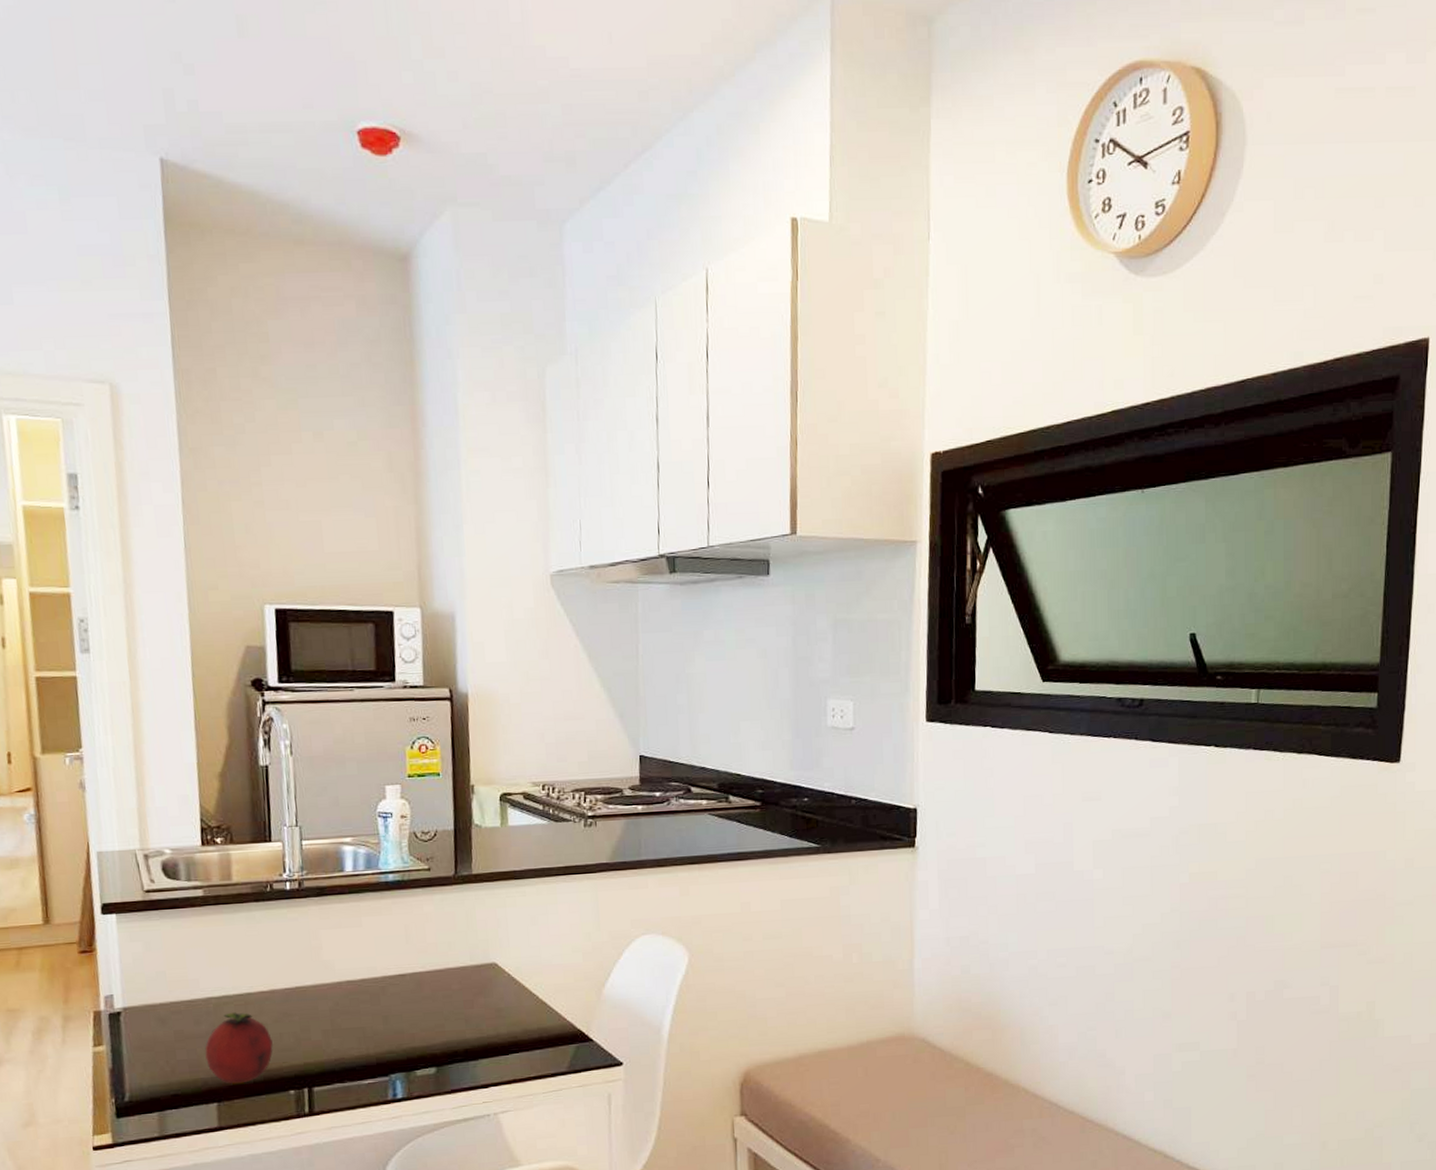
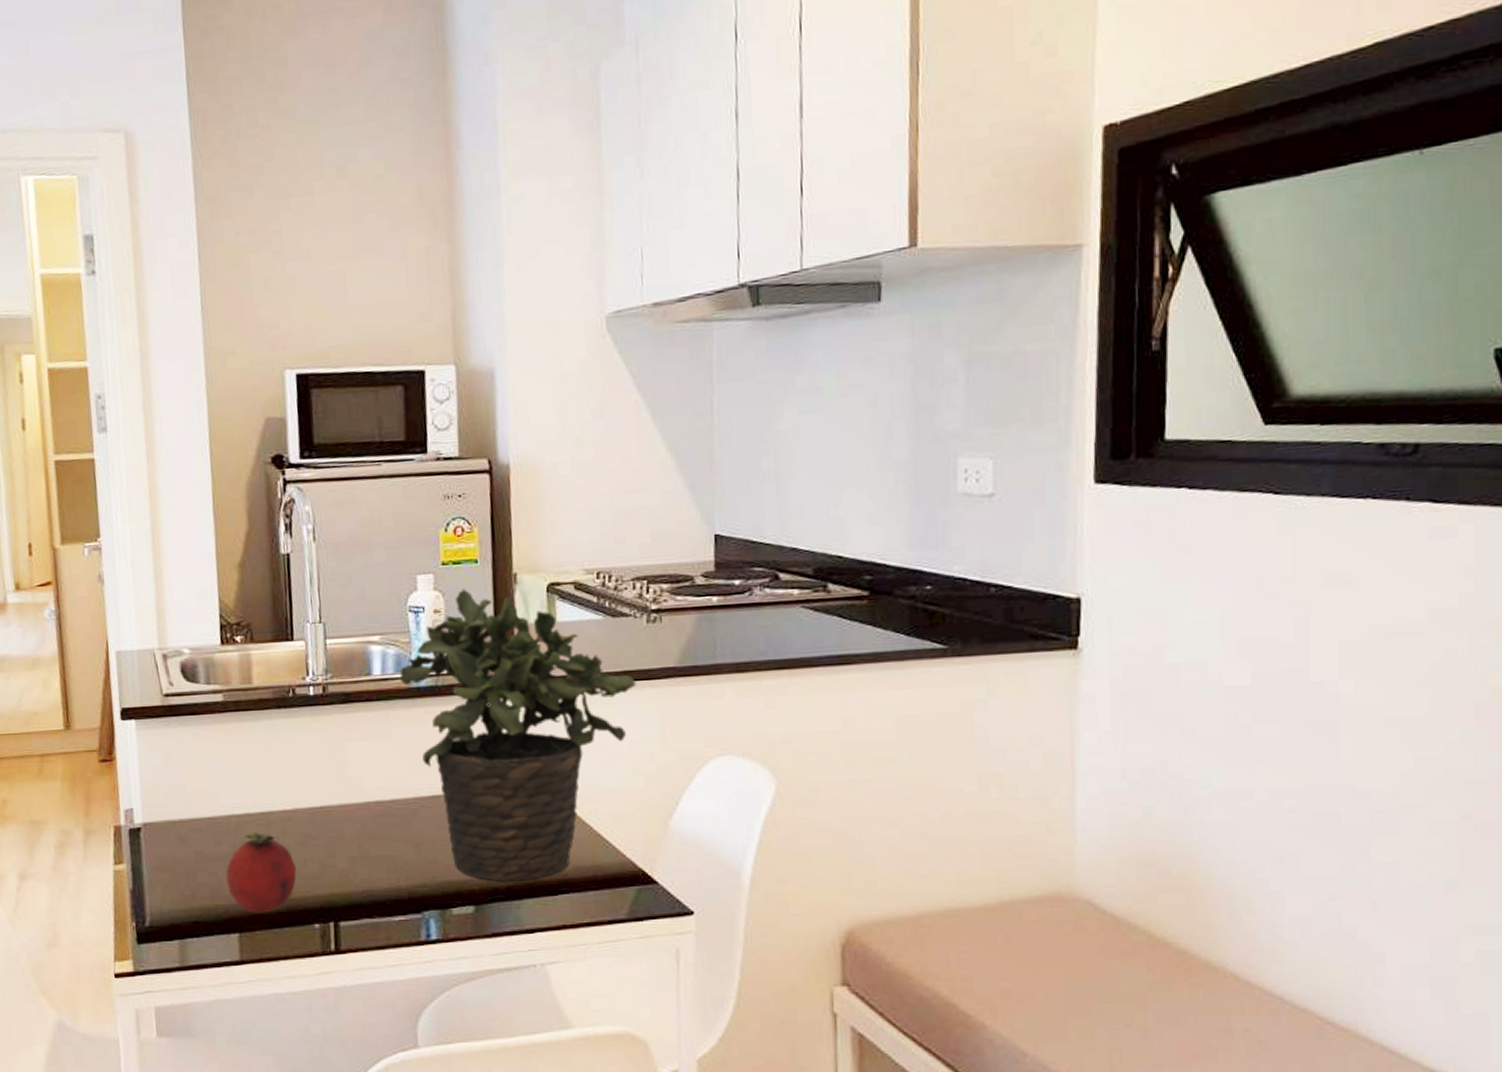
potted plant: none [369,797,576,1045] -> present [399,588,637,881]

